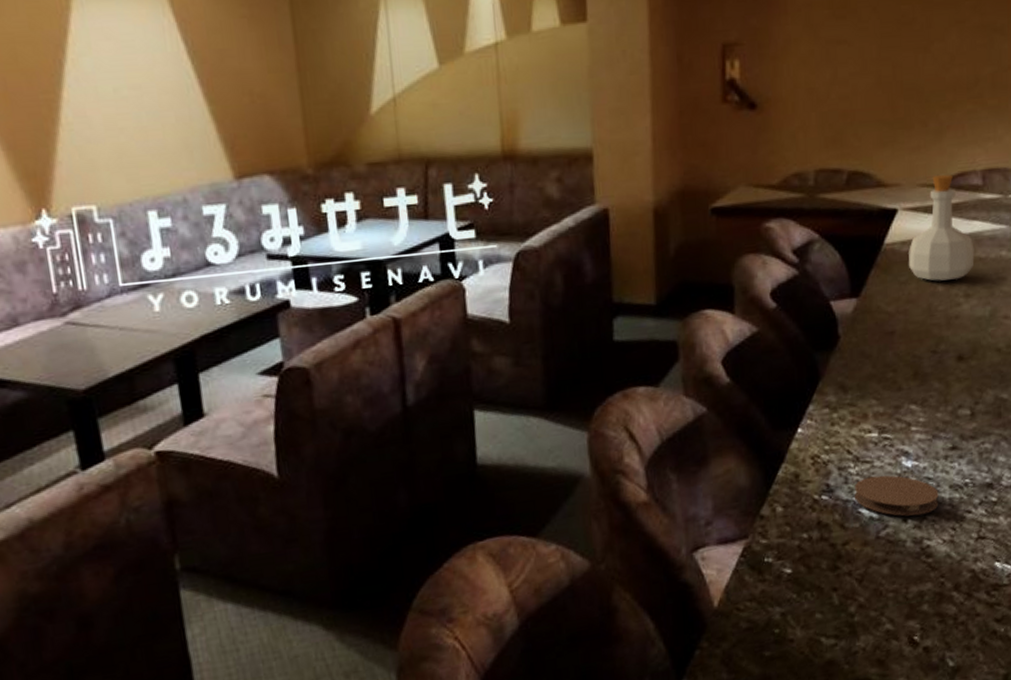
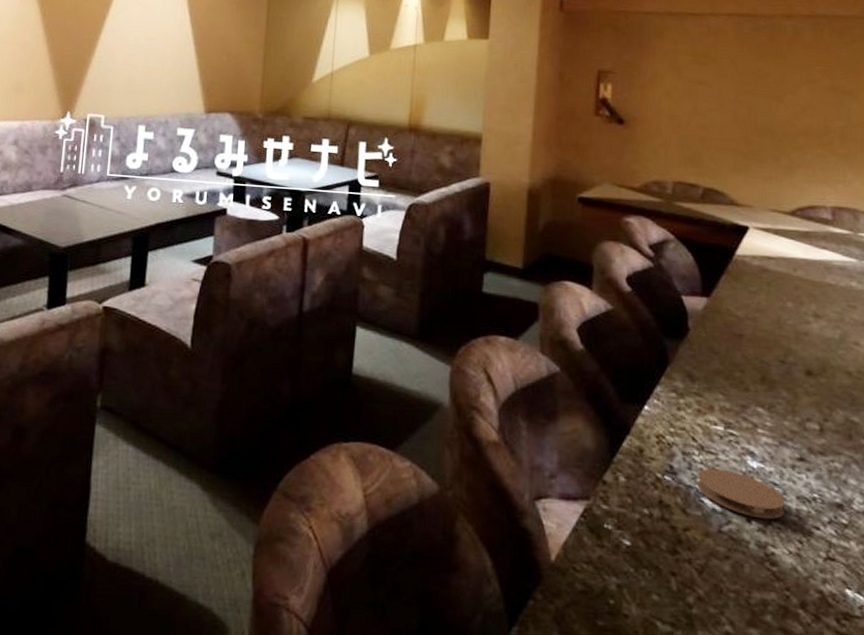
bottle: present [909,174,975,282] -> none [759,204,824,299]

